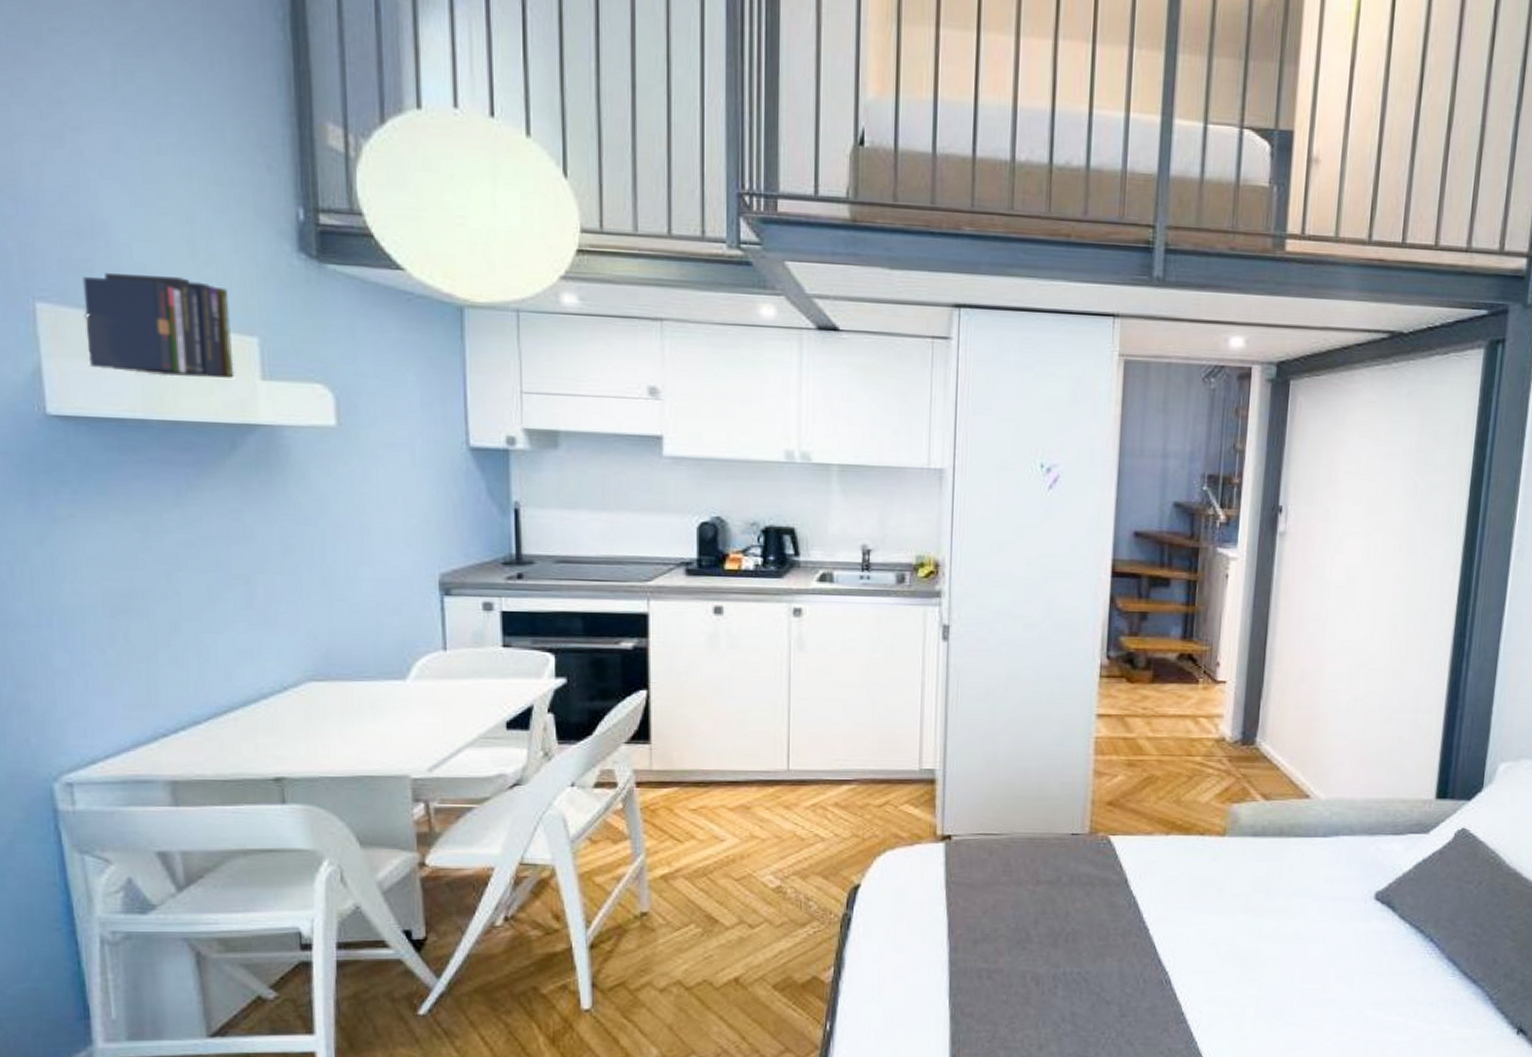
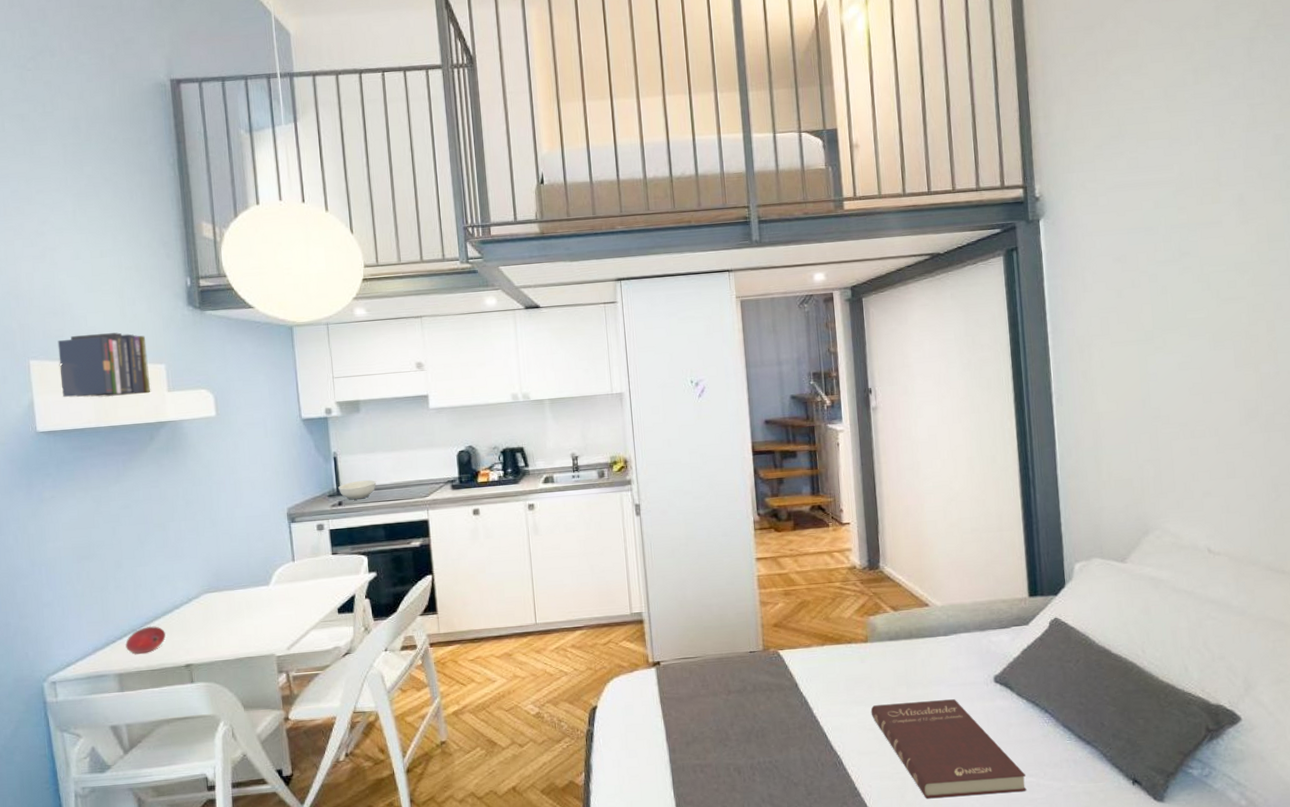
fruit: none [183,719,245,756] -> present [125,626,166,654]
bowl: none [519,546,575,574] -> present [338,479,376,500]
book: none [1215,915,1392,1033] -> present [870,699,1027,799]

